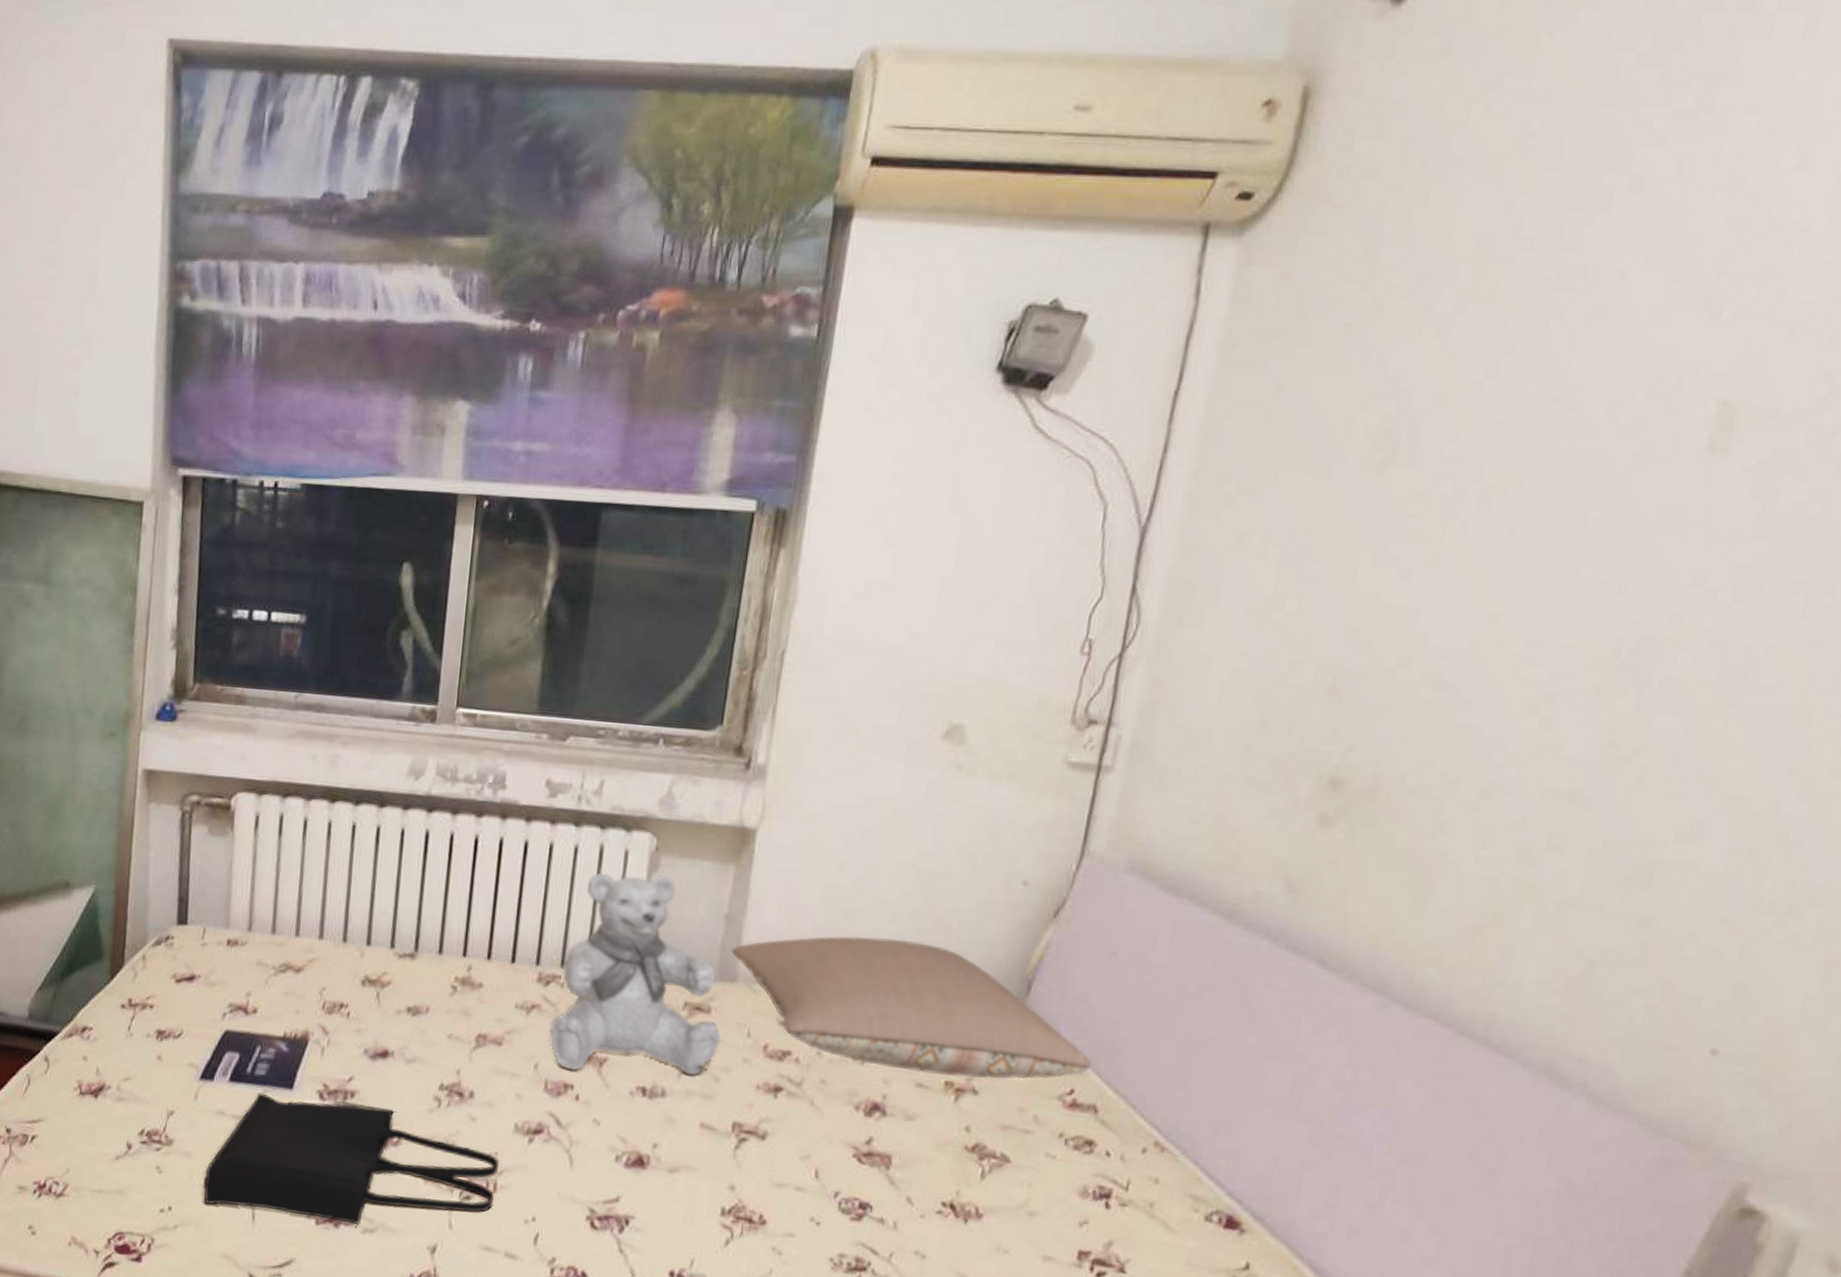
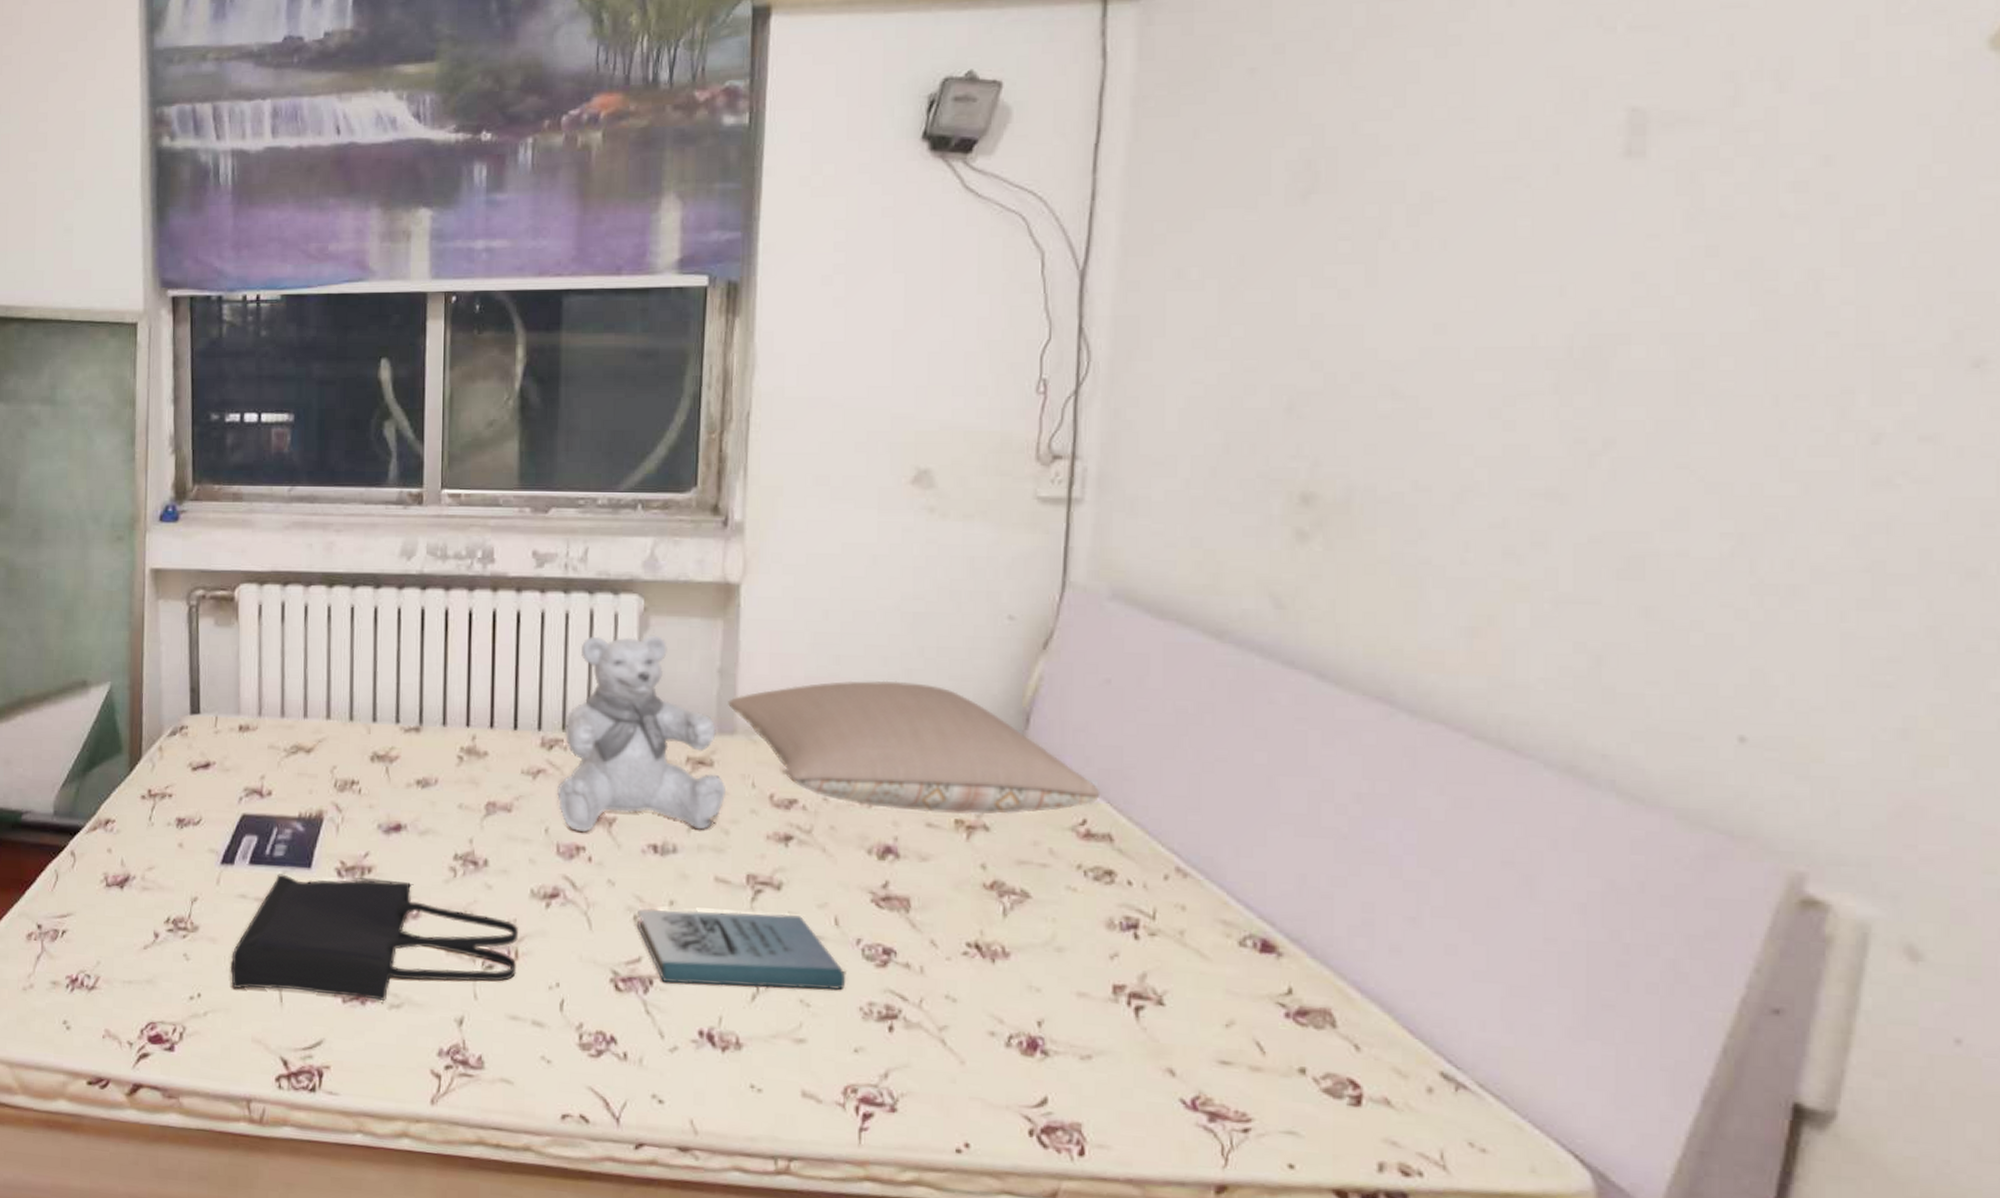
book: none [618,1150,821,1241] -> present [636,908,846,991]

